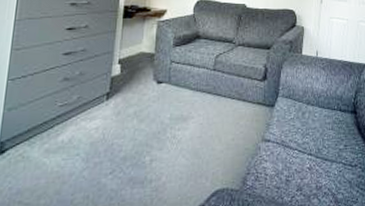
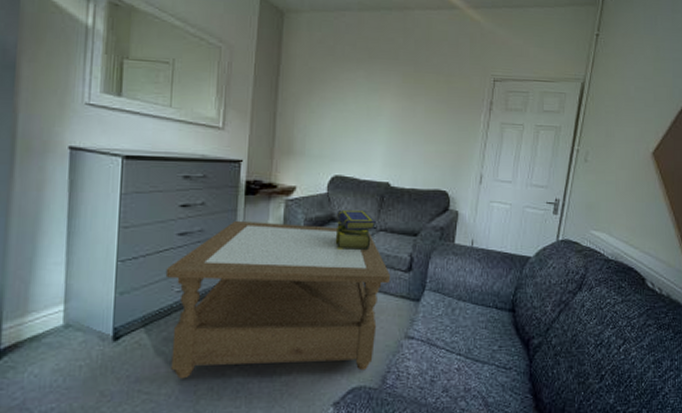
coffee table: none [50,41,249,189] -> present [165,221,391,379]
stack of books: none [200,29,235,64] -> present [335,210,376,251]

